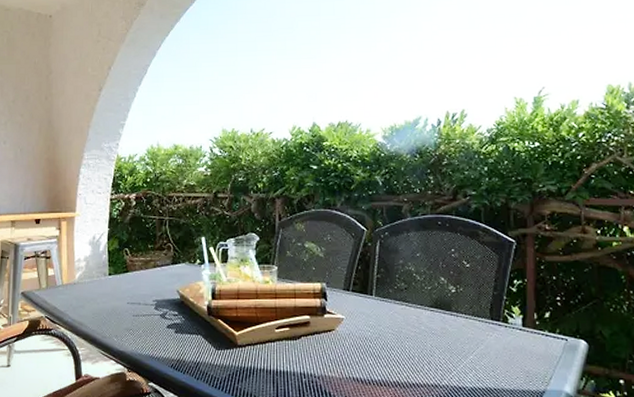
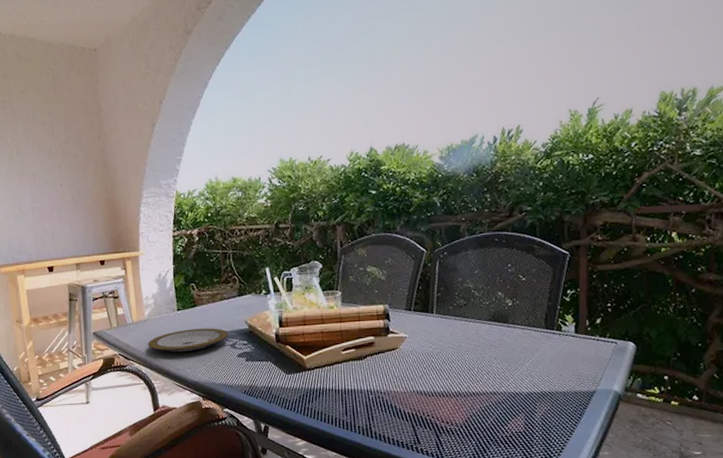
plate: none [76,295,159,319] -> present [148,328,228,352]

